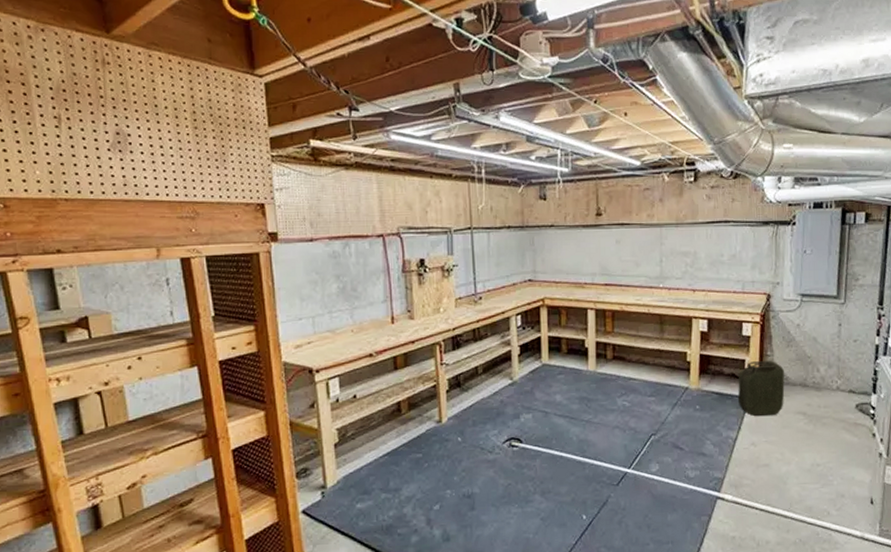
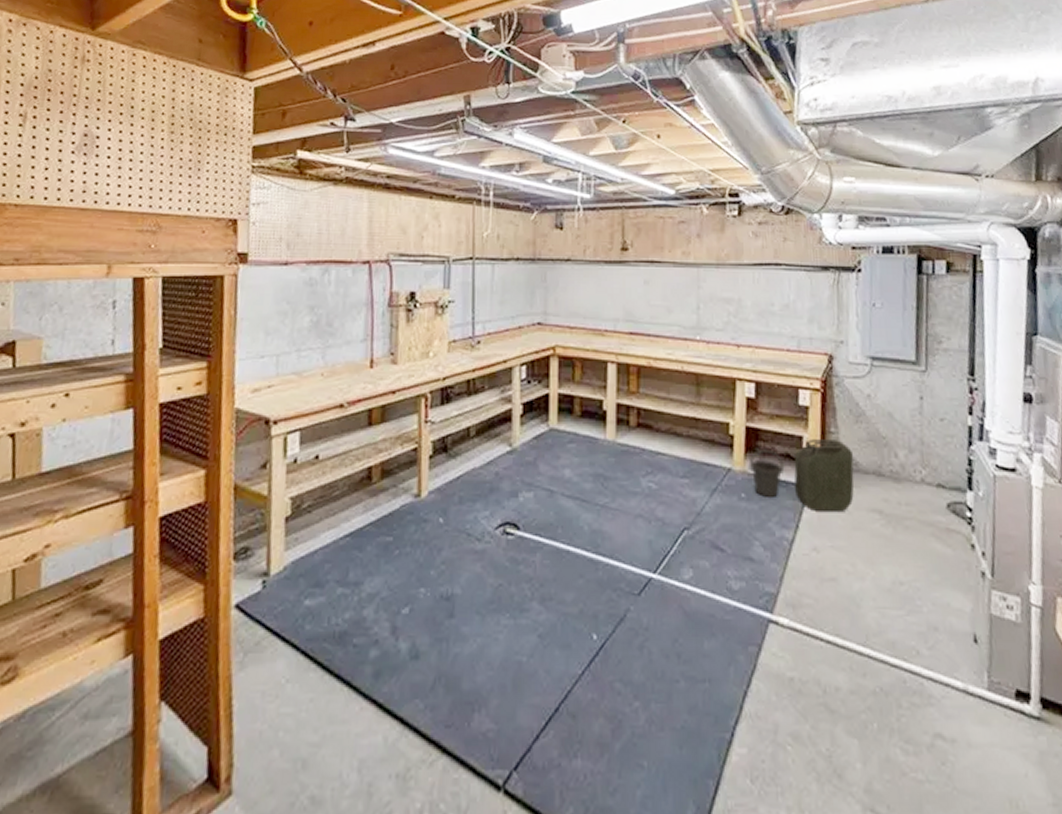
bucket: none [702,371,731,409] -> present [748,449,785,499]

